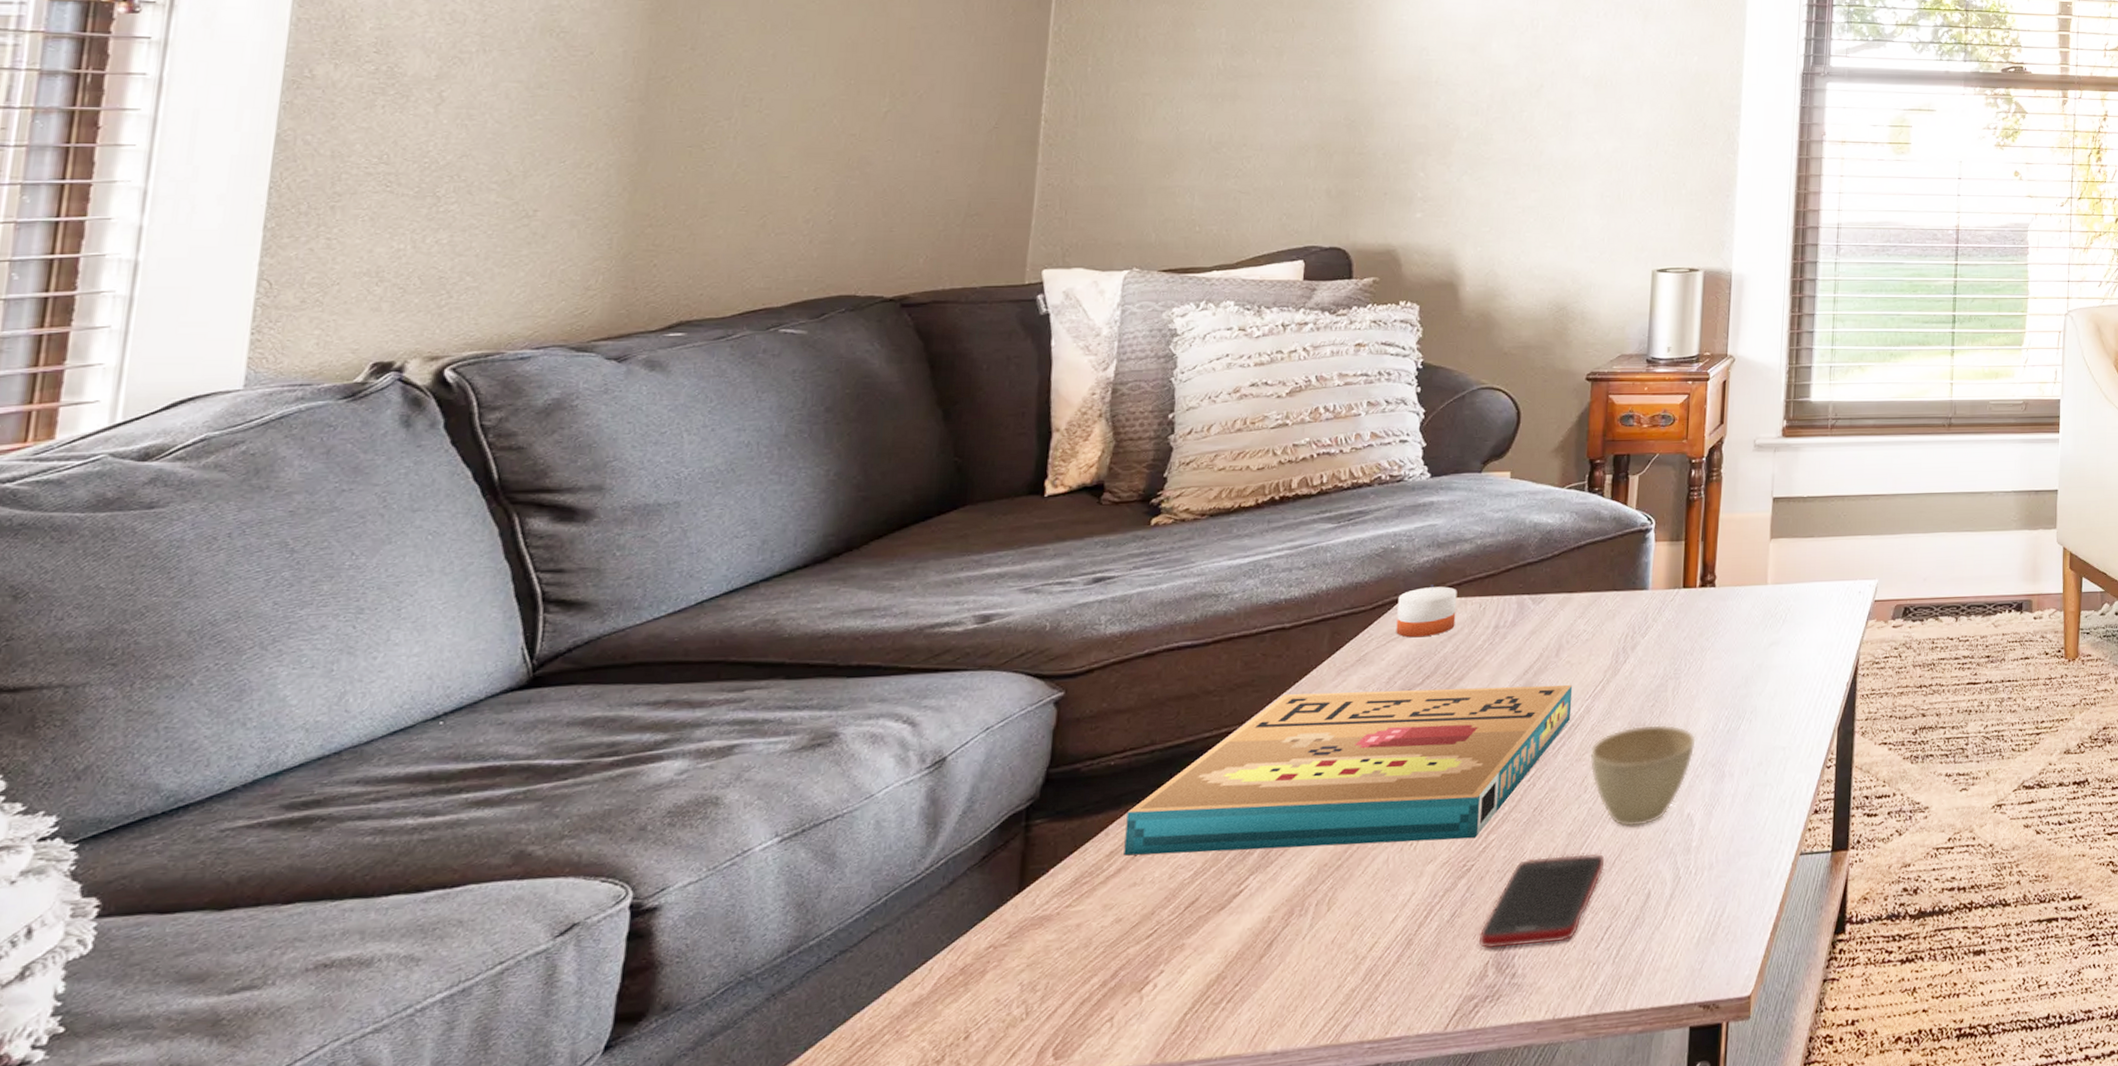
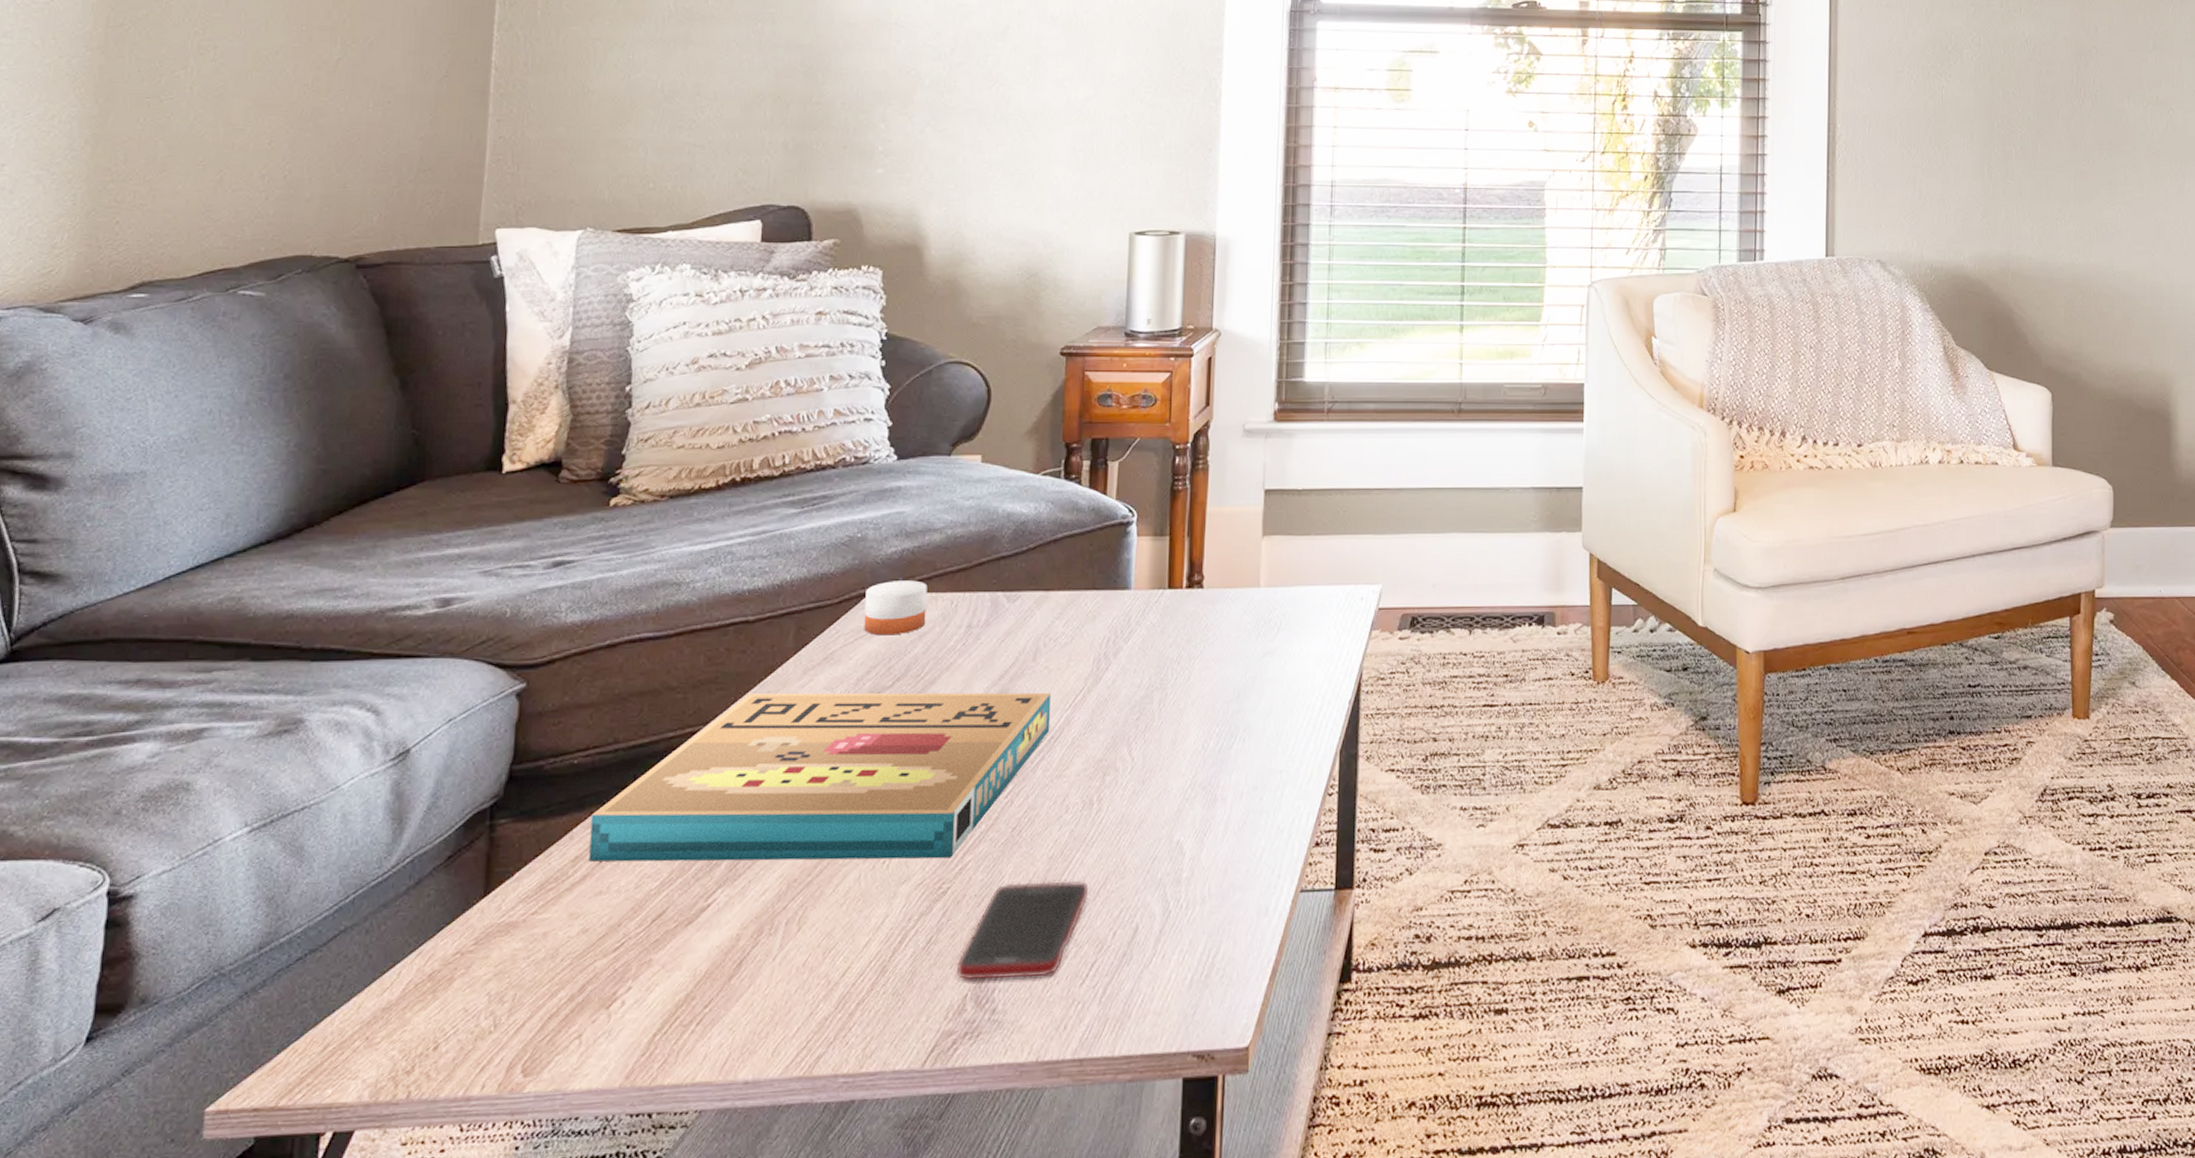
cup: present [1589,724,1696,828] -> none [1070,739,1185,854]

